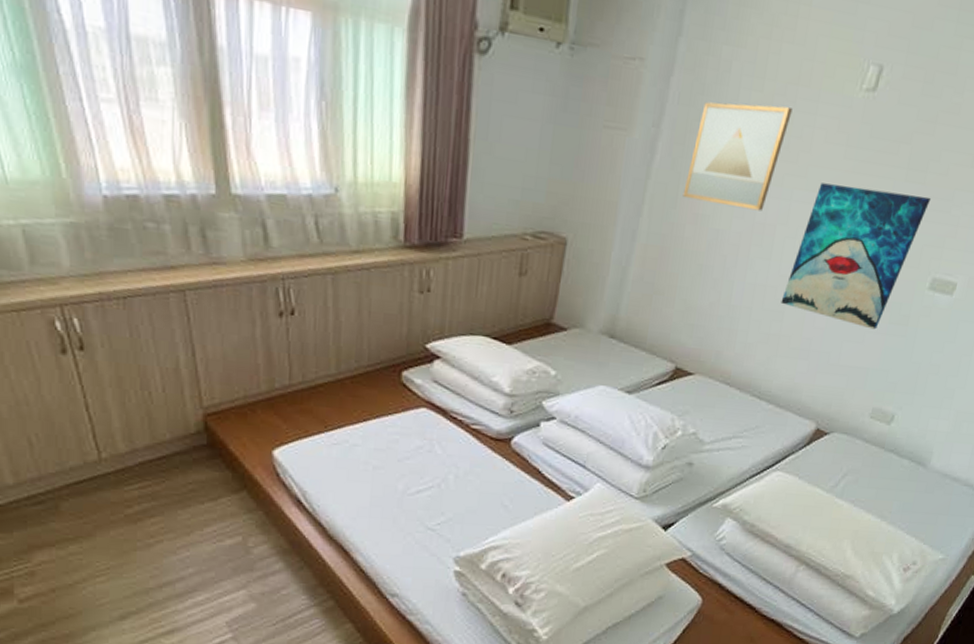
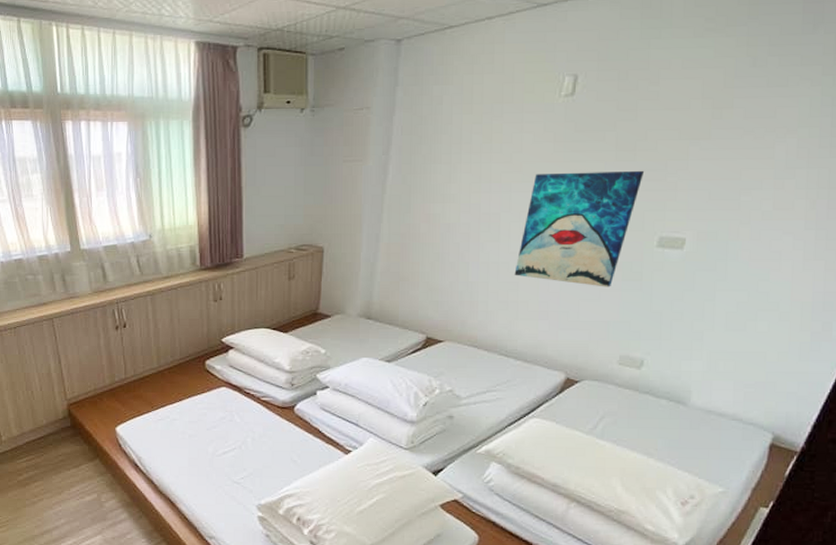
wall art: present [683,101,793,211] -> none [415,121,500,204]

